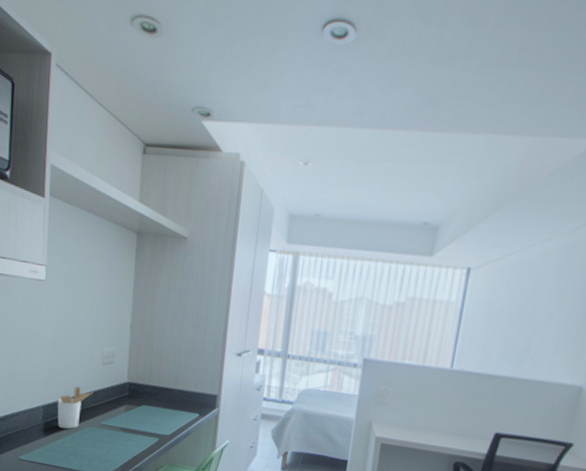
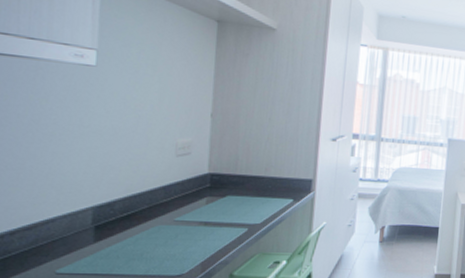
utensil holder: present [57,386,93,430] -> none [113,181,164,231]

